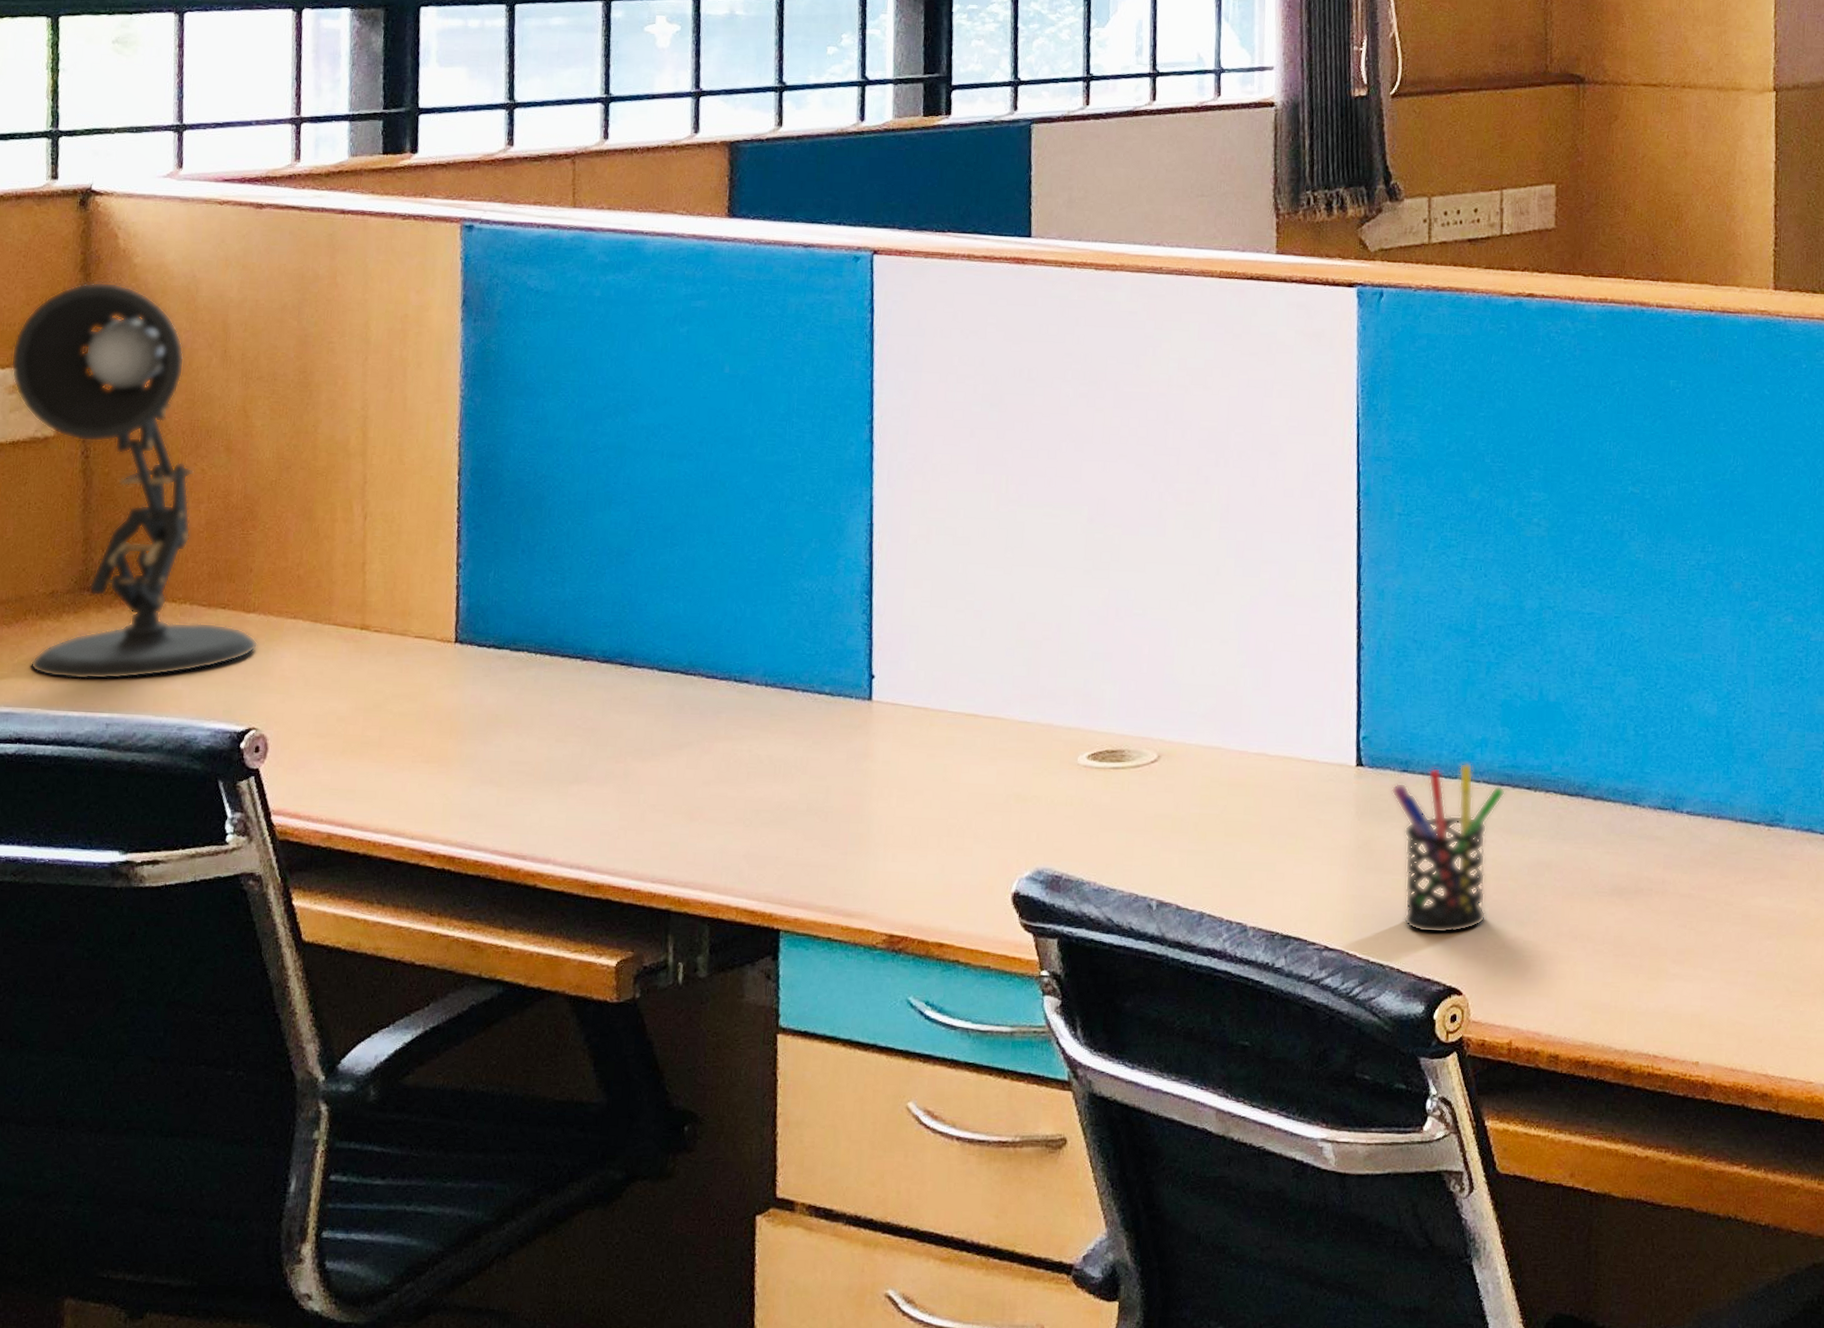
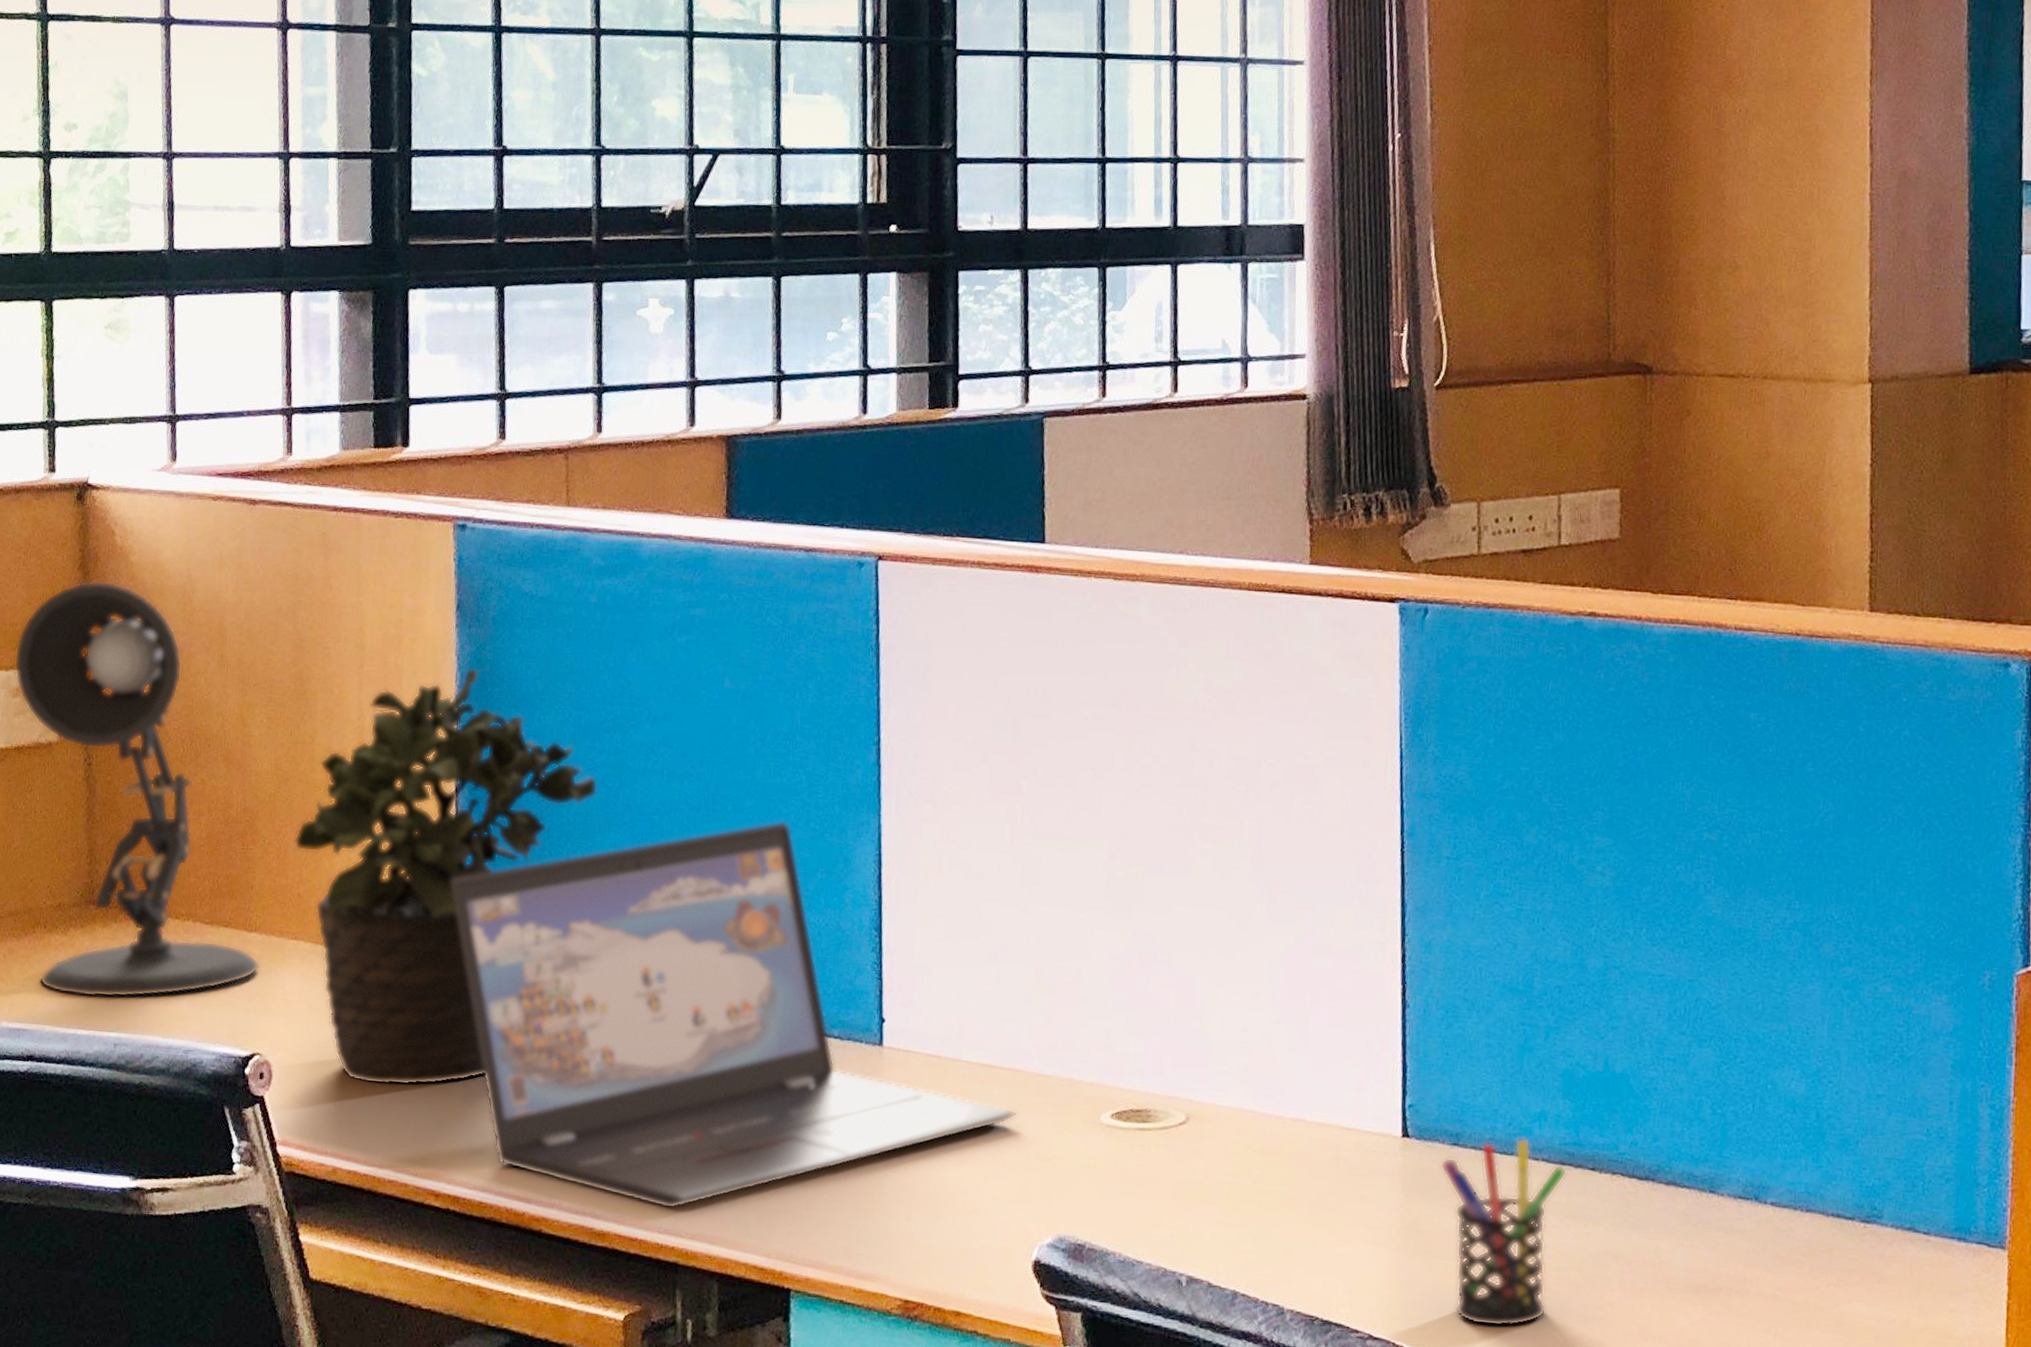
potted plant: none [294,358,600,754] -> present [293,667,598,1086]
laptop: none [452,495,999,860] -> present [451,820,1017,1210]

